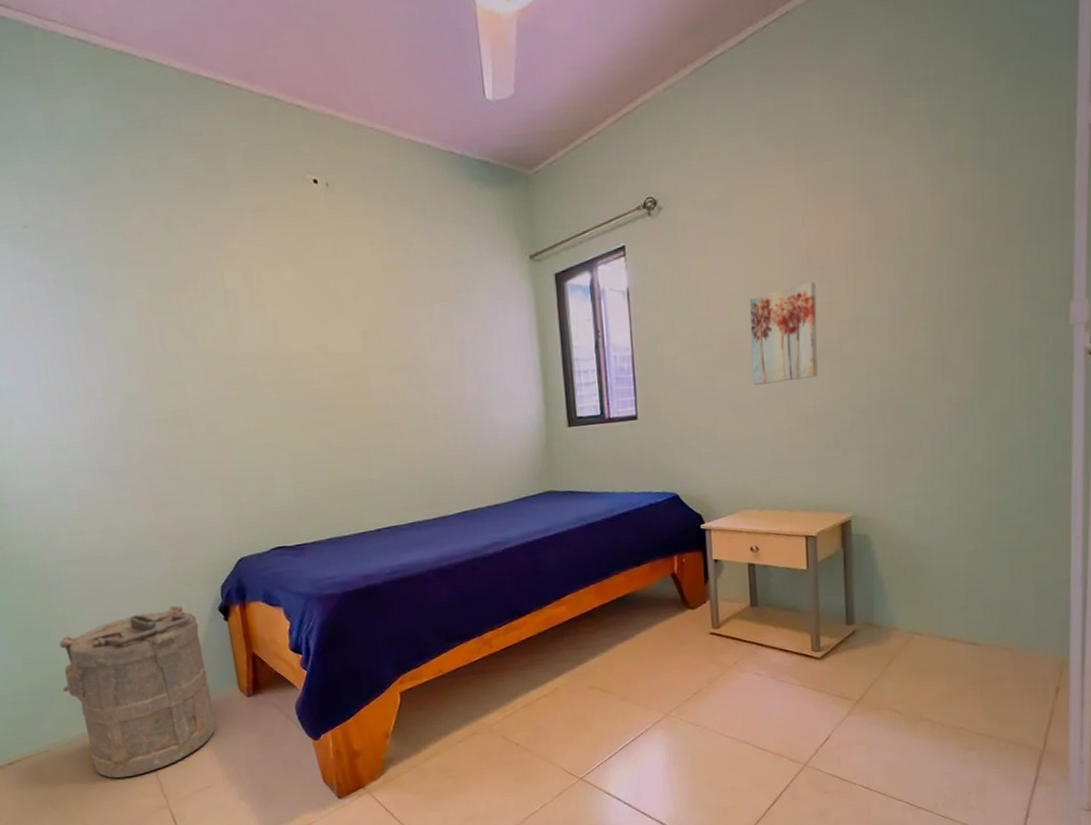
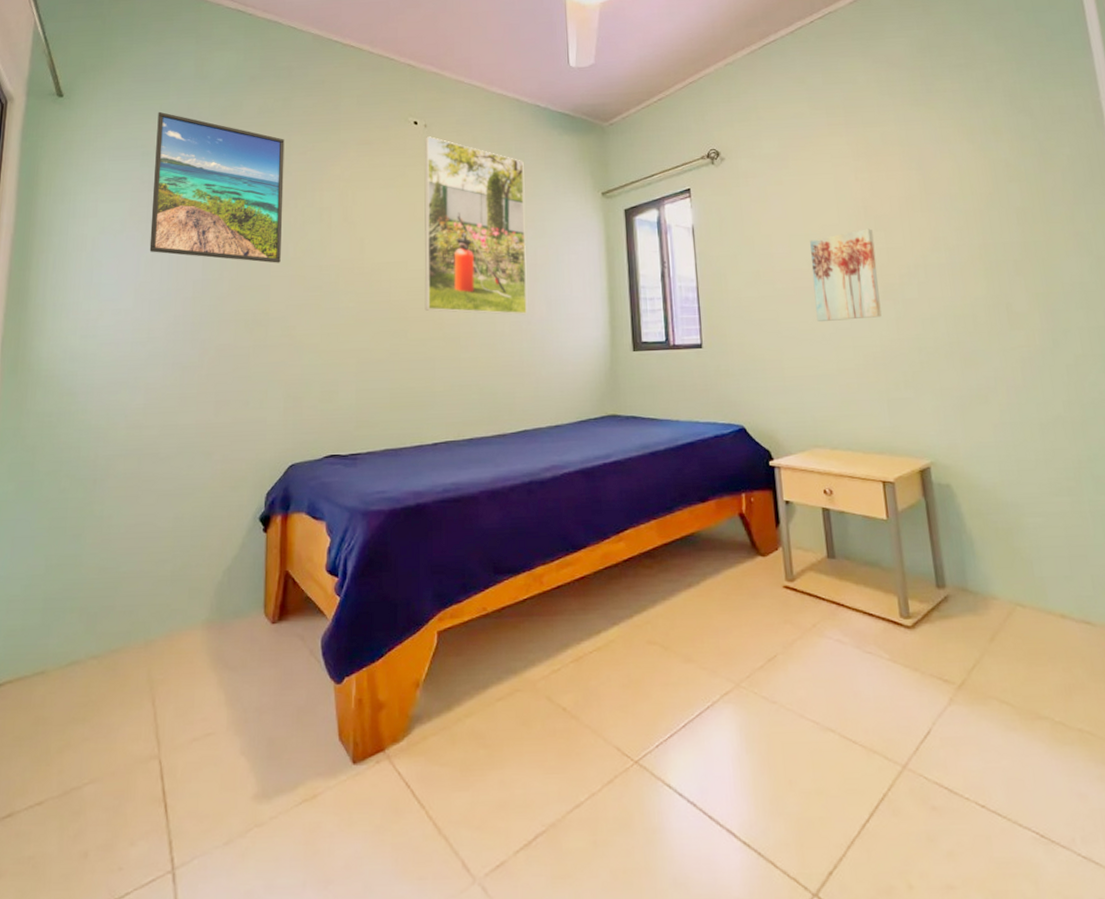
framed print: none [14,181,191,356] -> present [149,111,285,263]
laundry hamper: present [58,605,215,778] -> none [78,511,235,714]
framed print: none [328,197,458,398] -> present [424,136,528,315]

